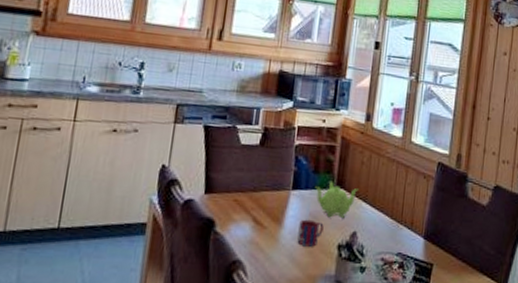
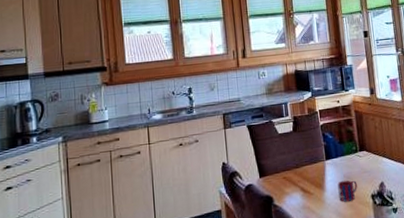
teapot: present [315,180,359,218] -> none [343,146,377,176]

